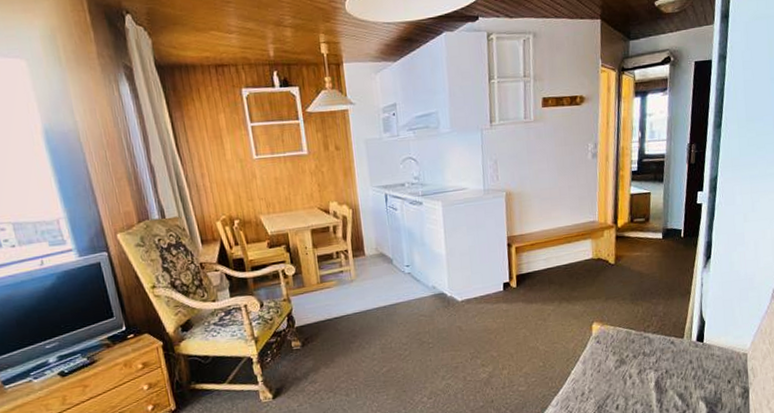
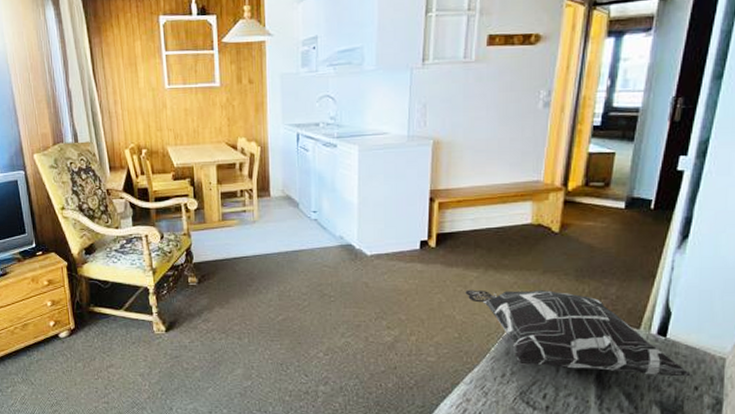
decorative pillow: none [545,314,725,382] -> present [465,289,692,377]

